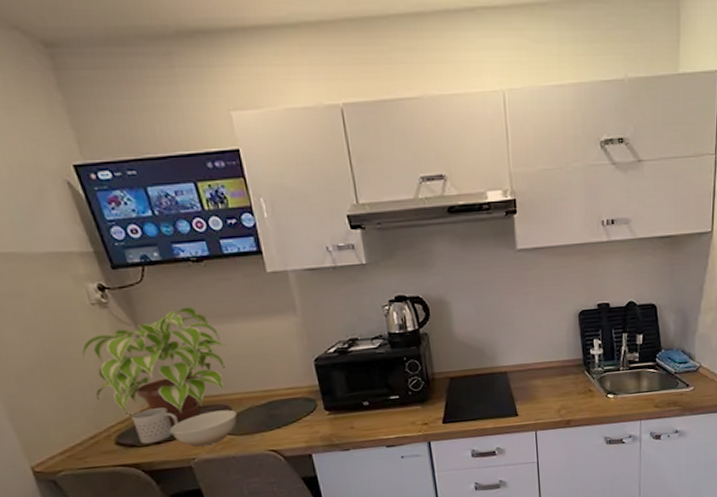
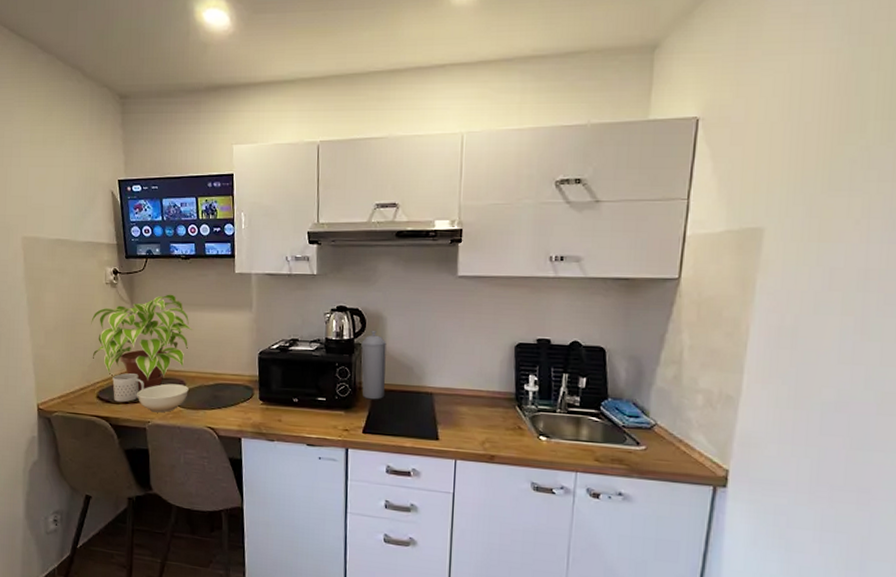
canister: none [427,318,459,389] -> present [361,331,387,400]

